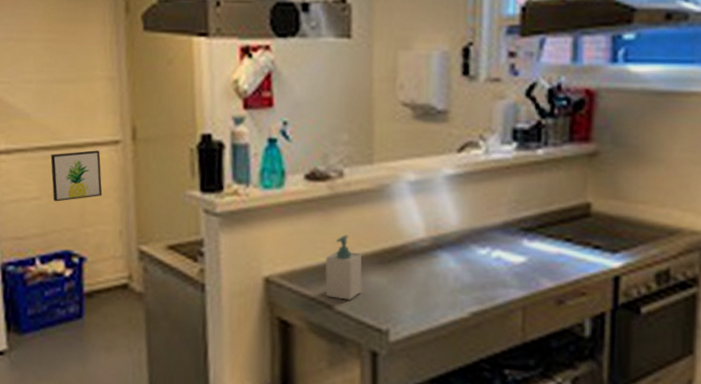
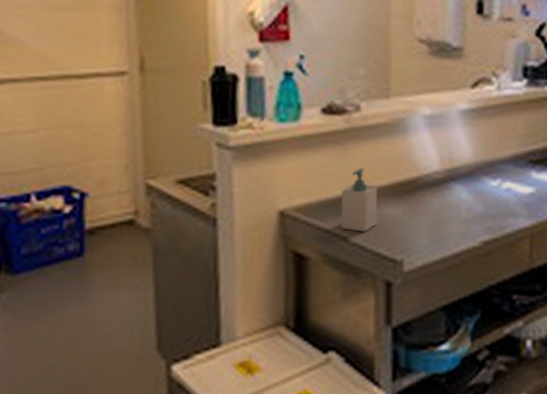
wall art: present [50,150,102,202] -> none [48,81,107,135]

